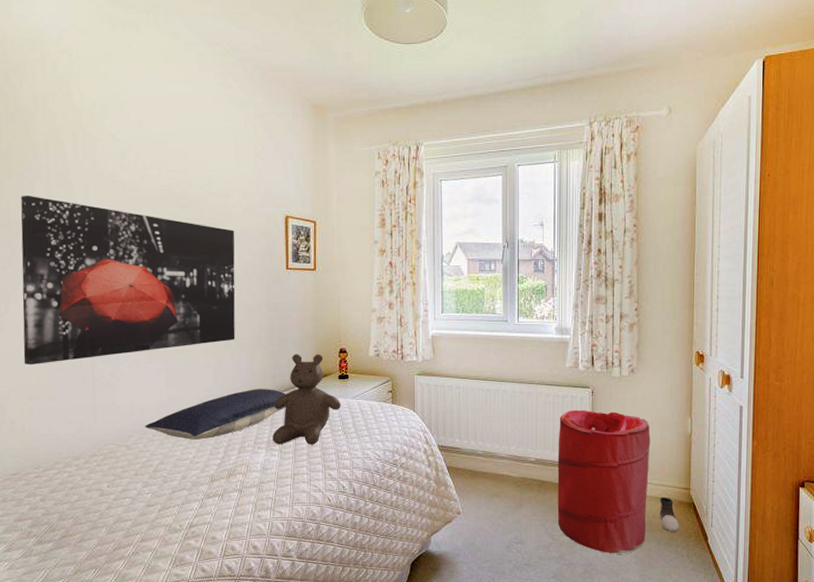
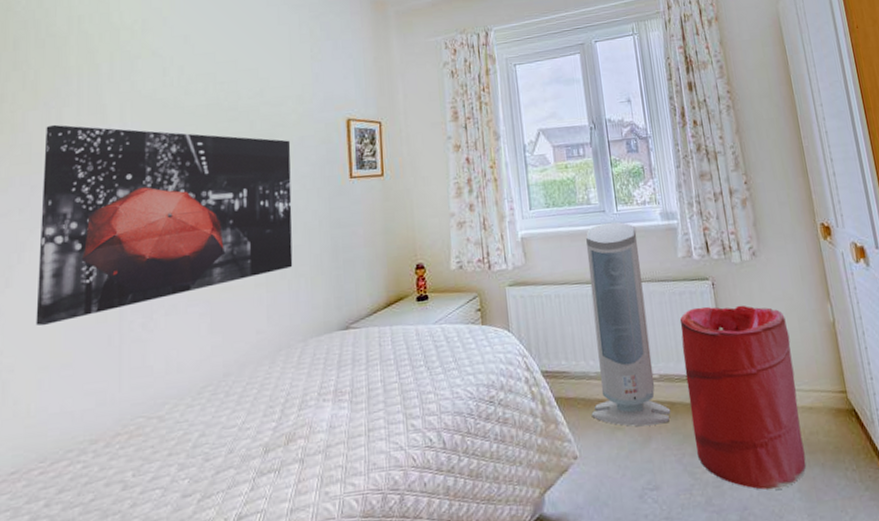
pillow: present [145,389,286,440] -> none [183,322,356,400]
teddy bear: present [273,354,341,445] -> none [340,273,421,394]
air purifier: none [476,331,541,496] -> present [586,222,671,427]
shoe: present [660,497,679,533] -> none [814,405,844,452]

